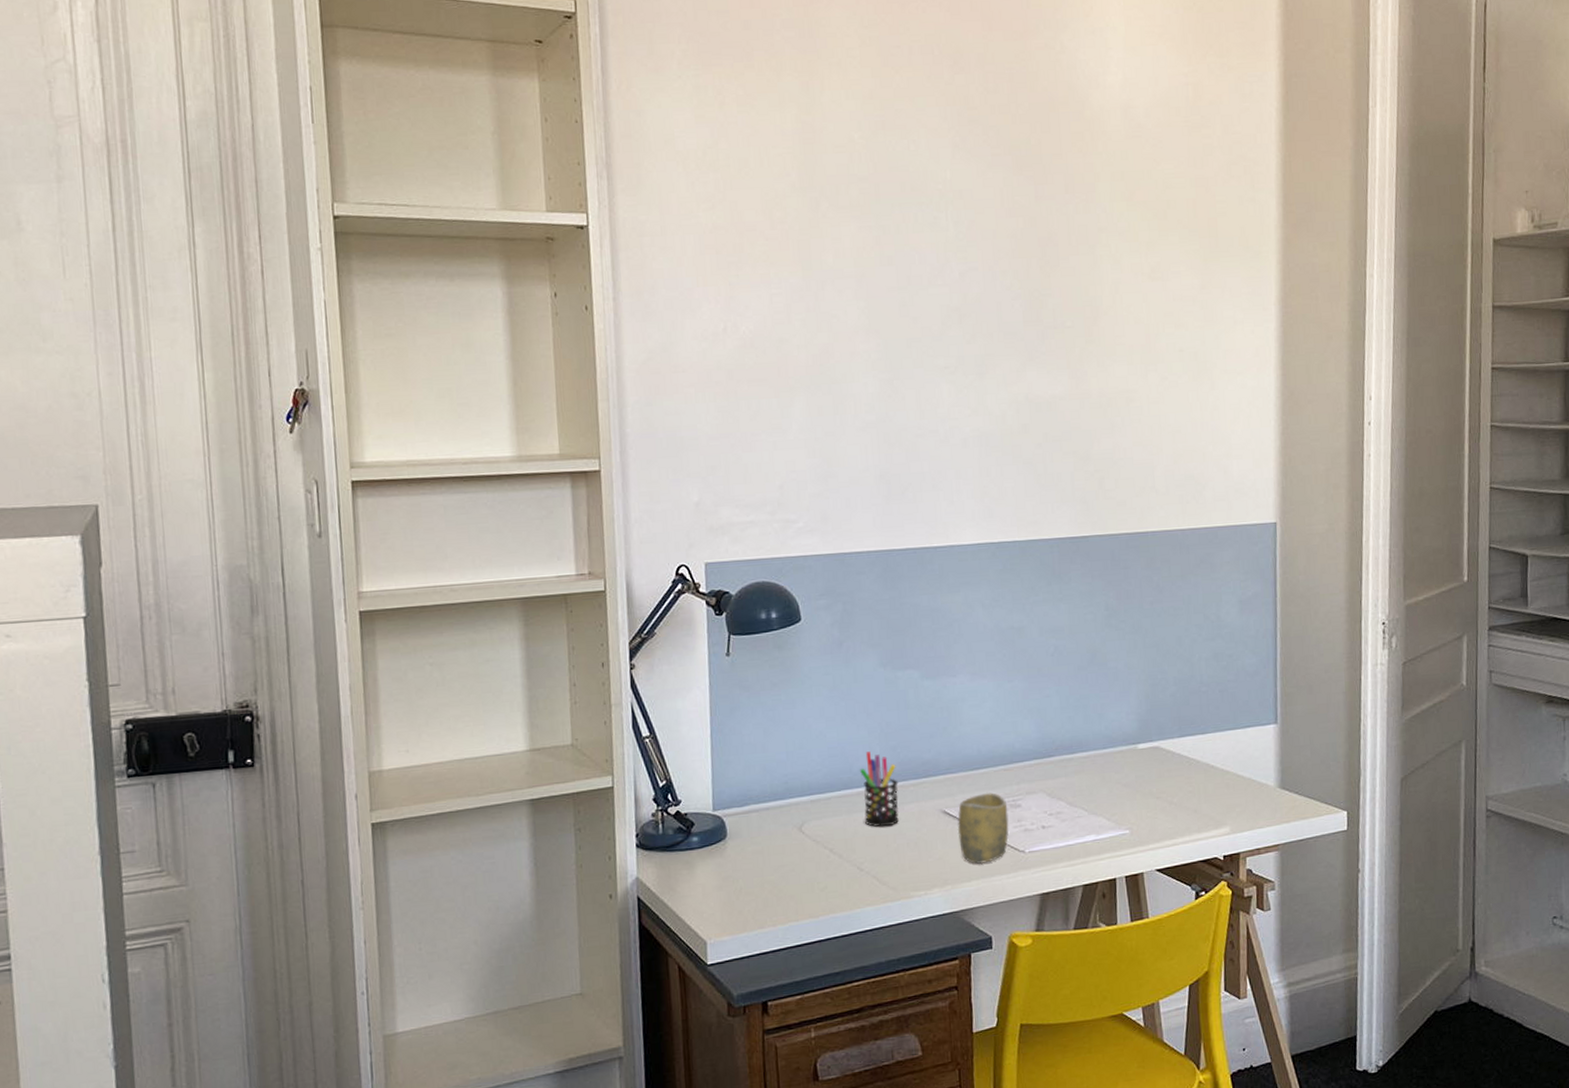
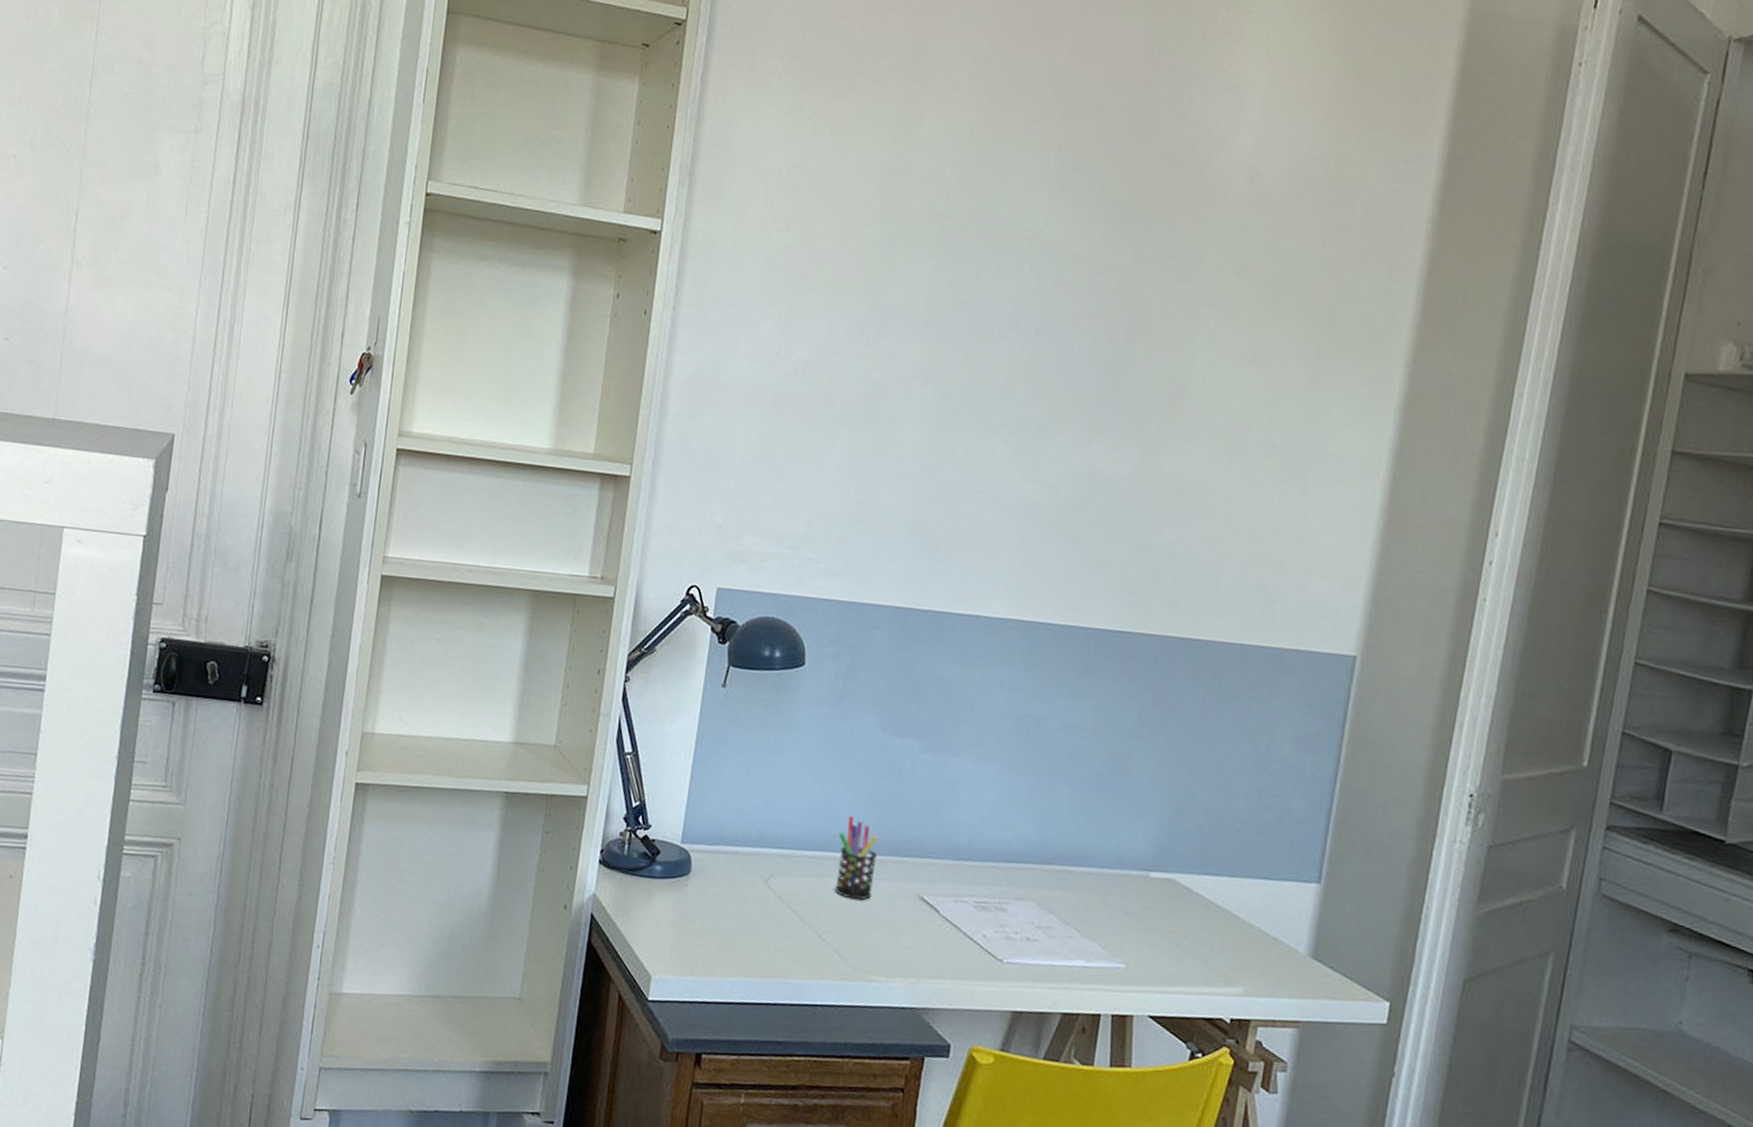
cup: present [957,792,1009,864] -> none [932,887,992,964]

